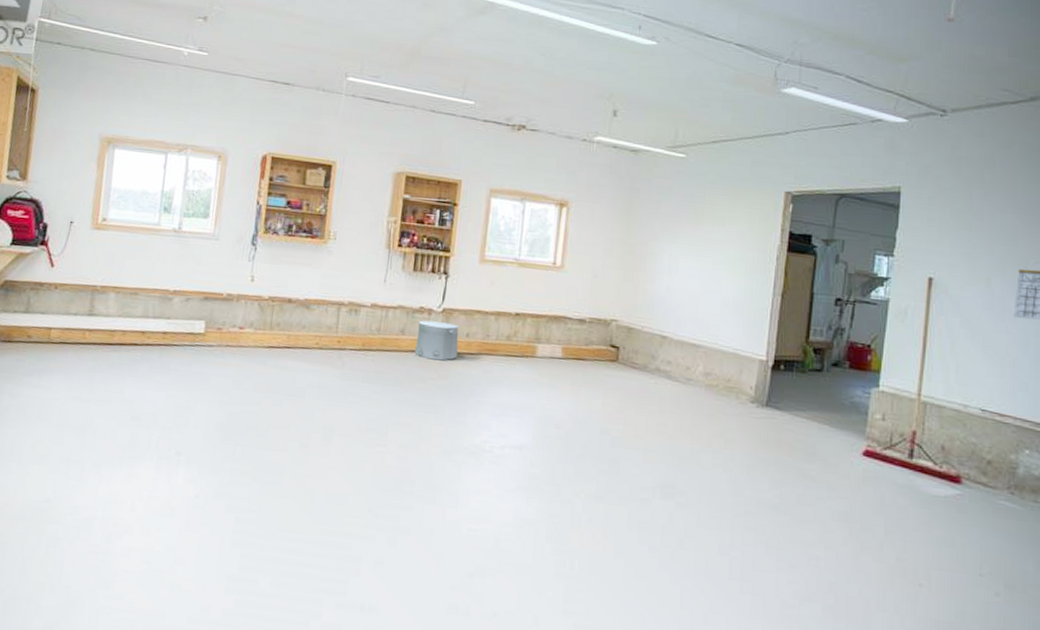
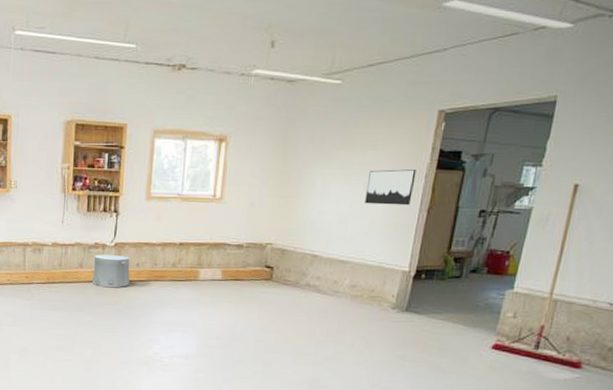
wall art: none [715,248,767,288] -> present [365,169,417,206]

